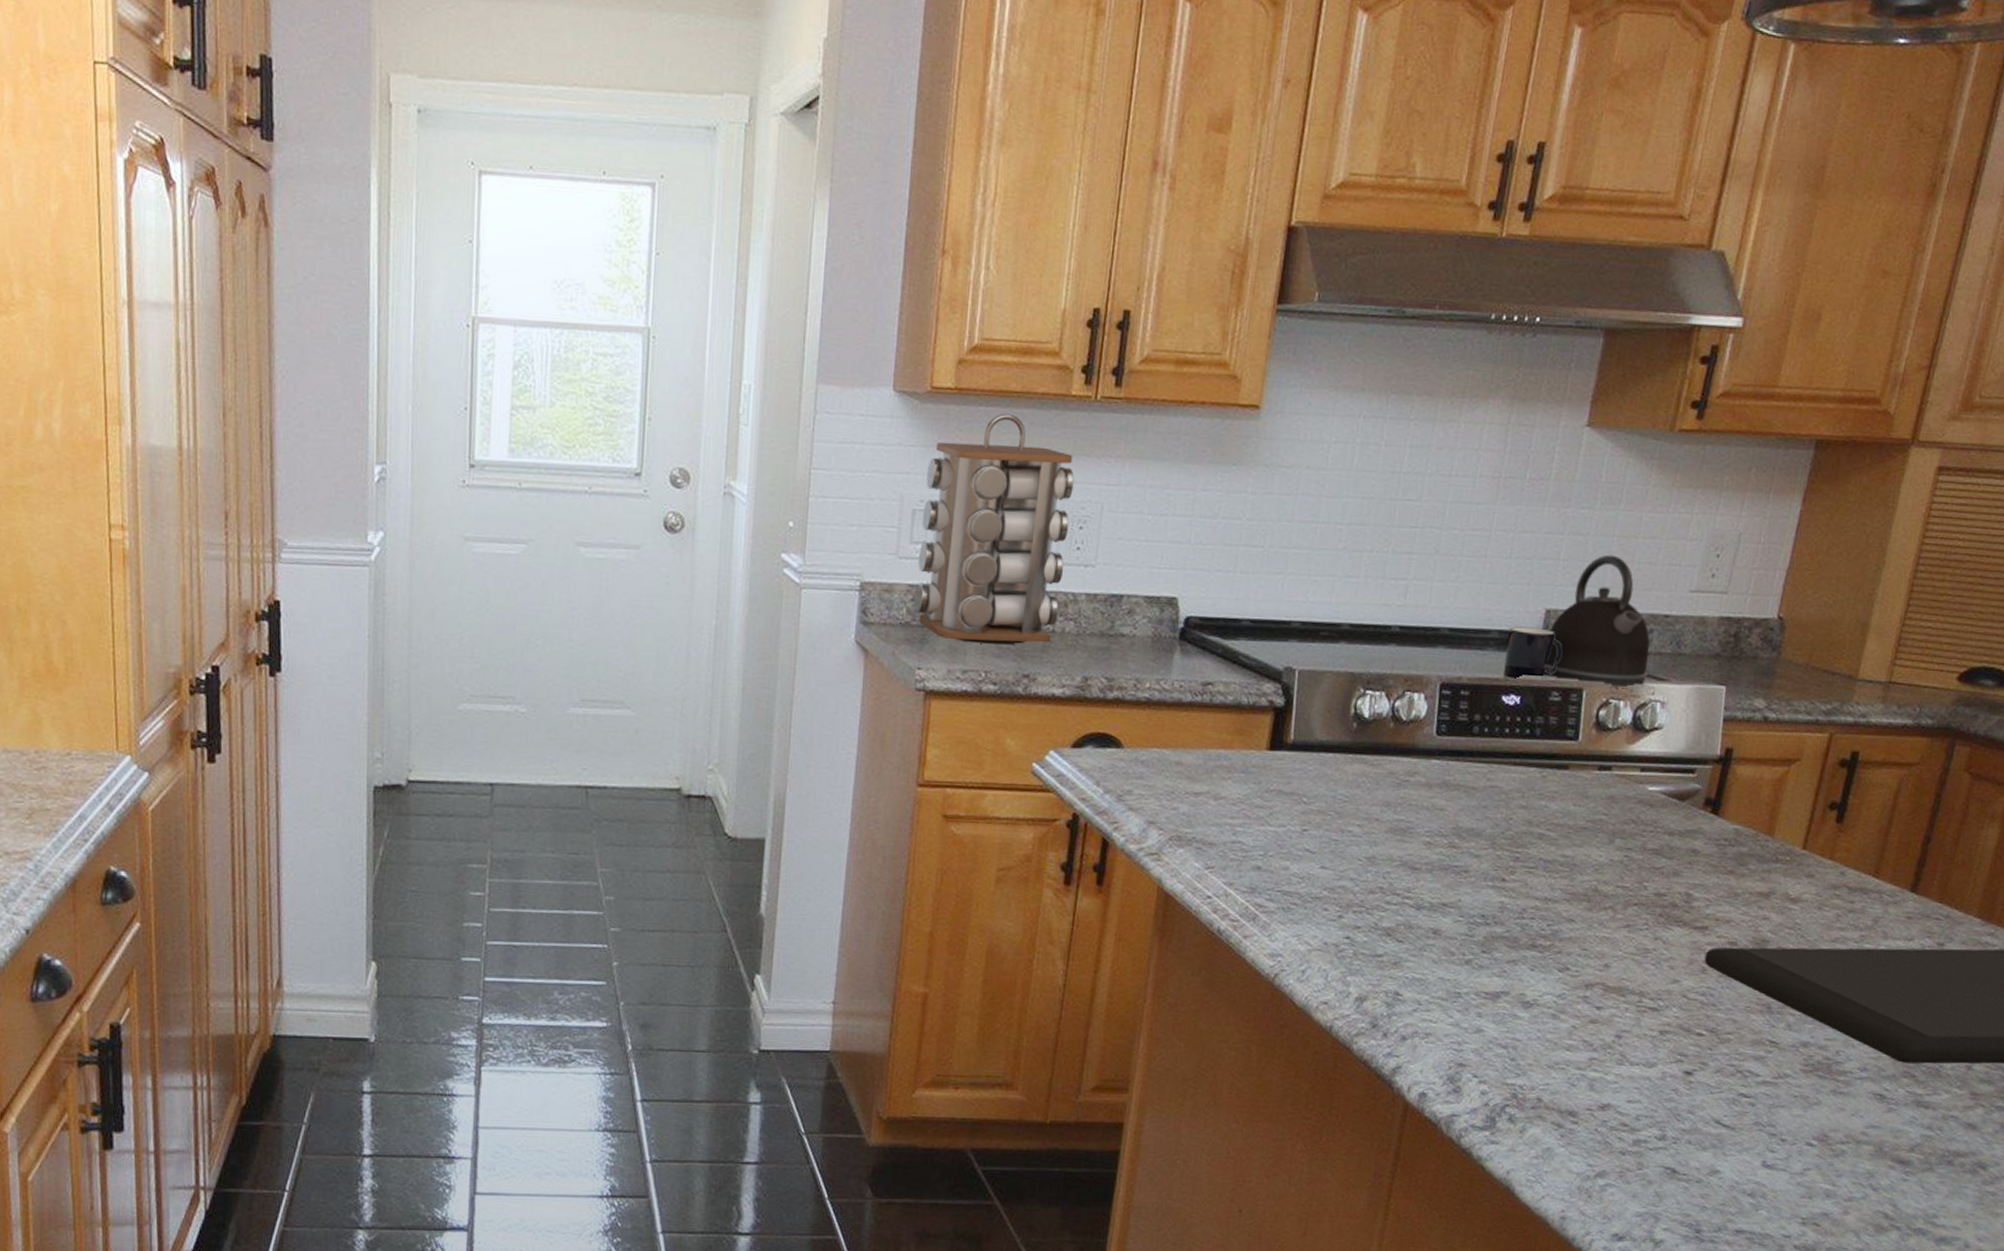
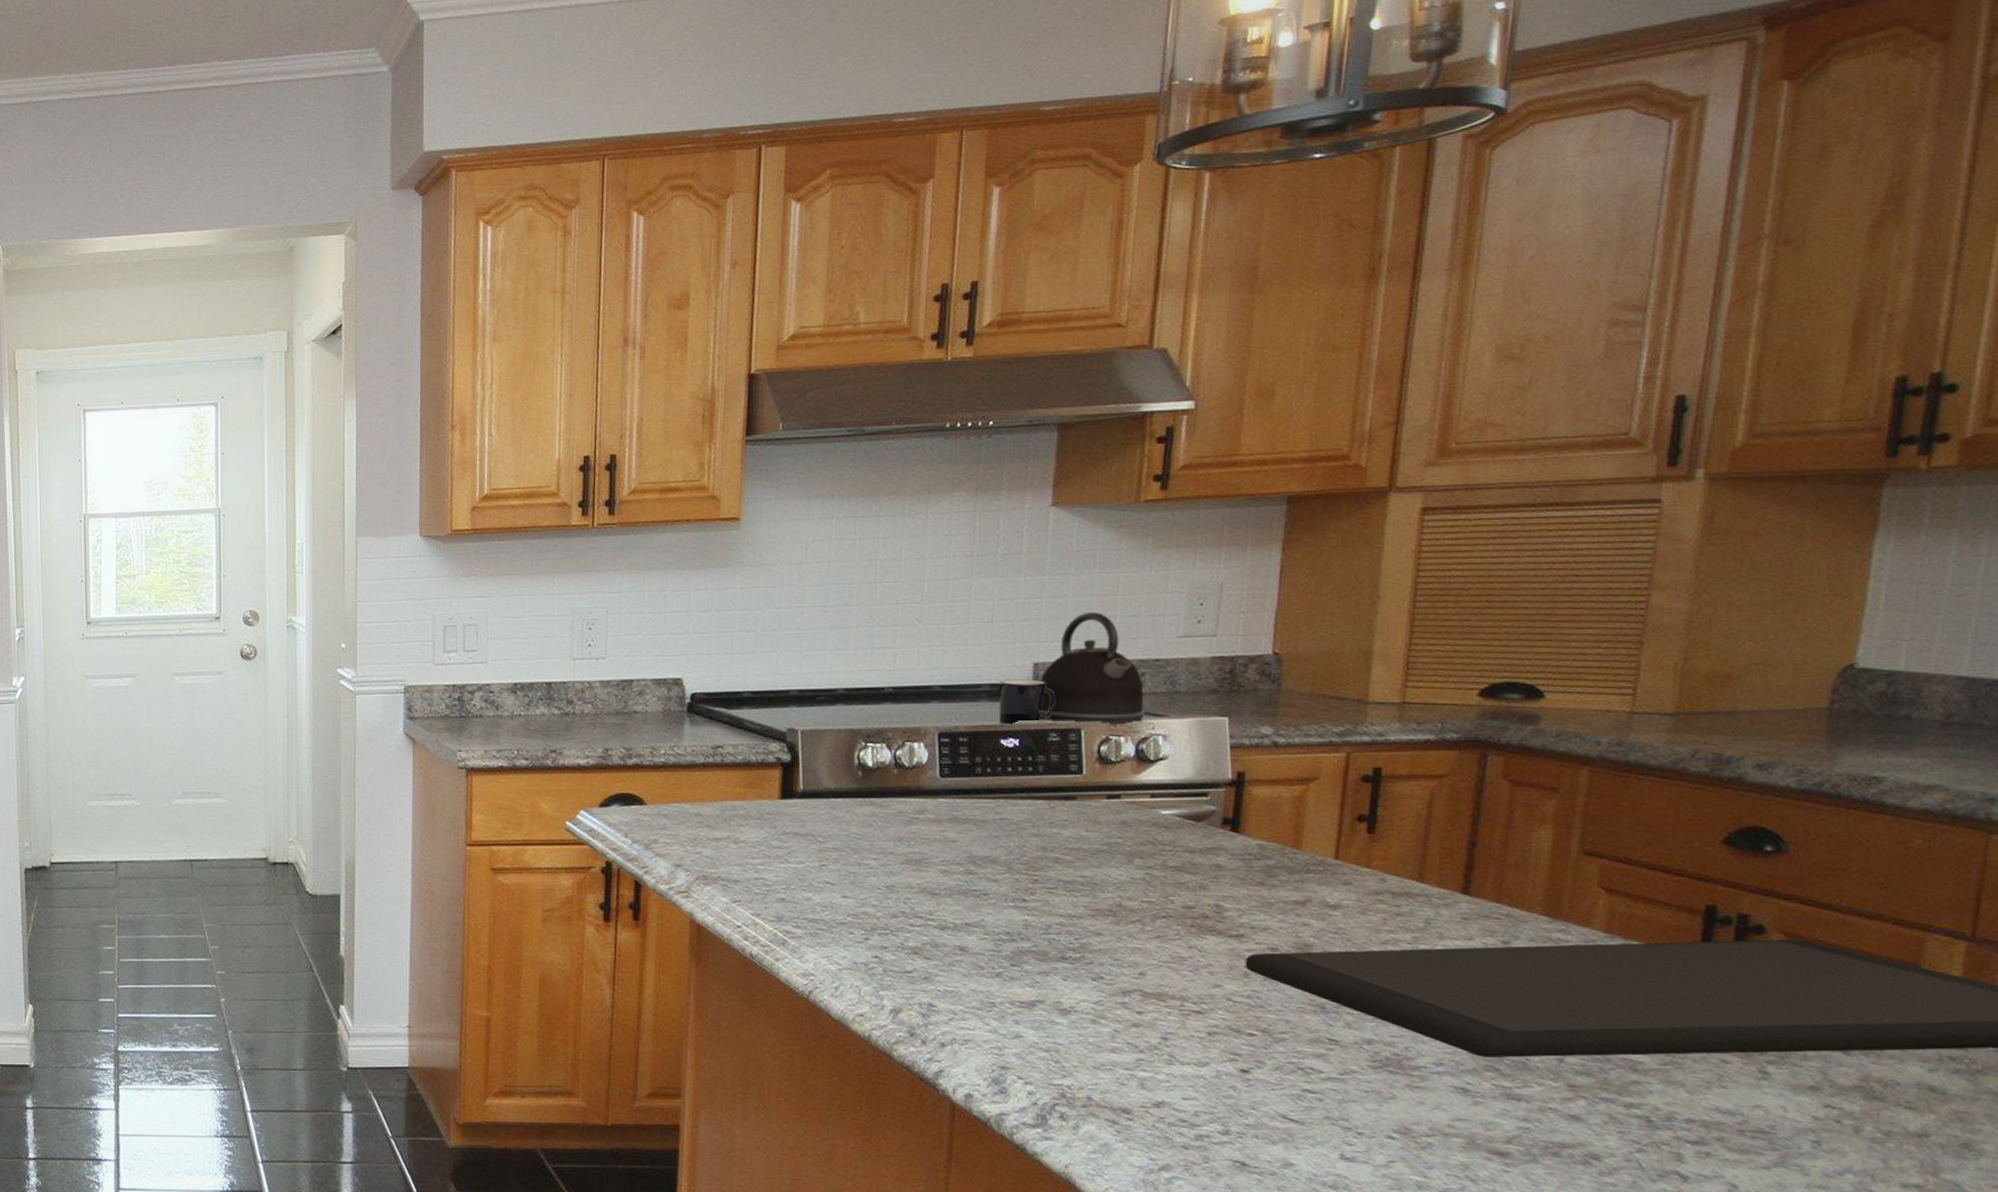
spice rack: present [914,413,1074,645] -> none [451,544,580,727]

